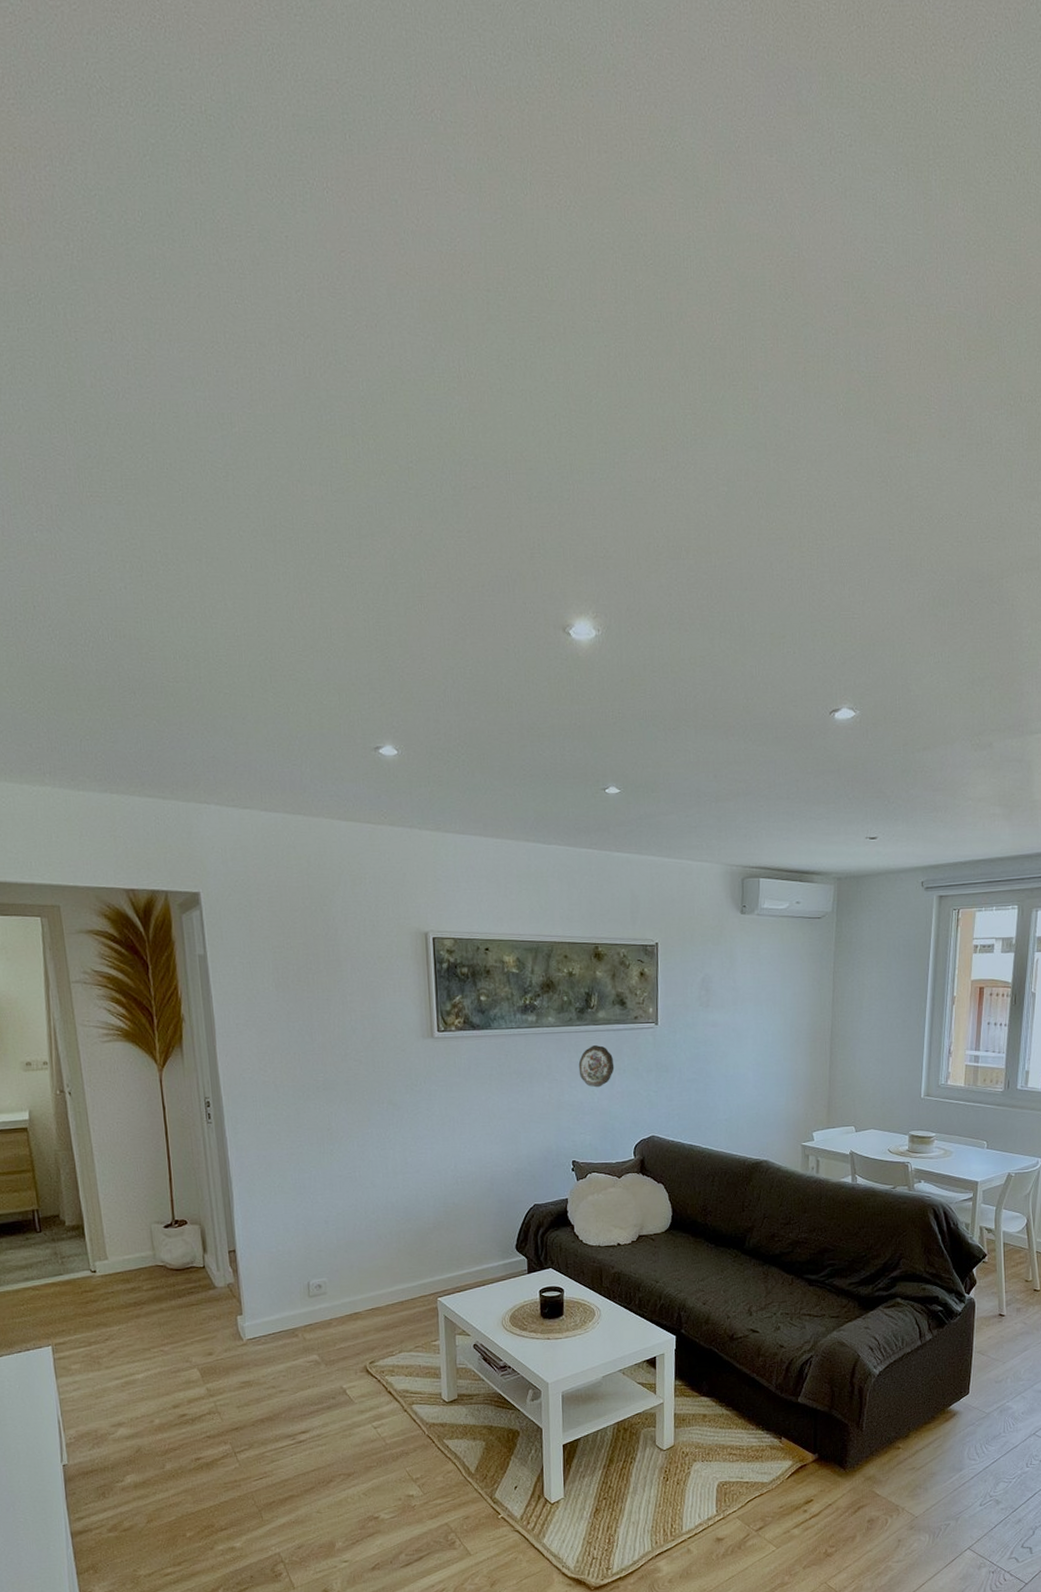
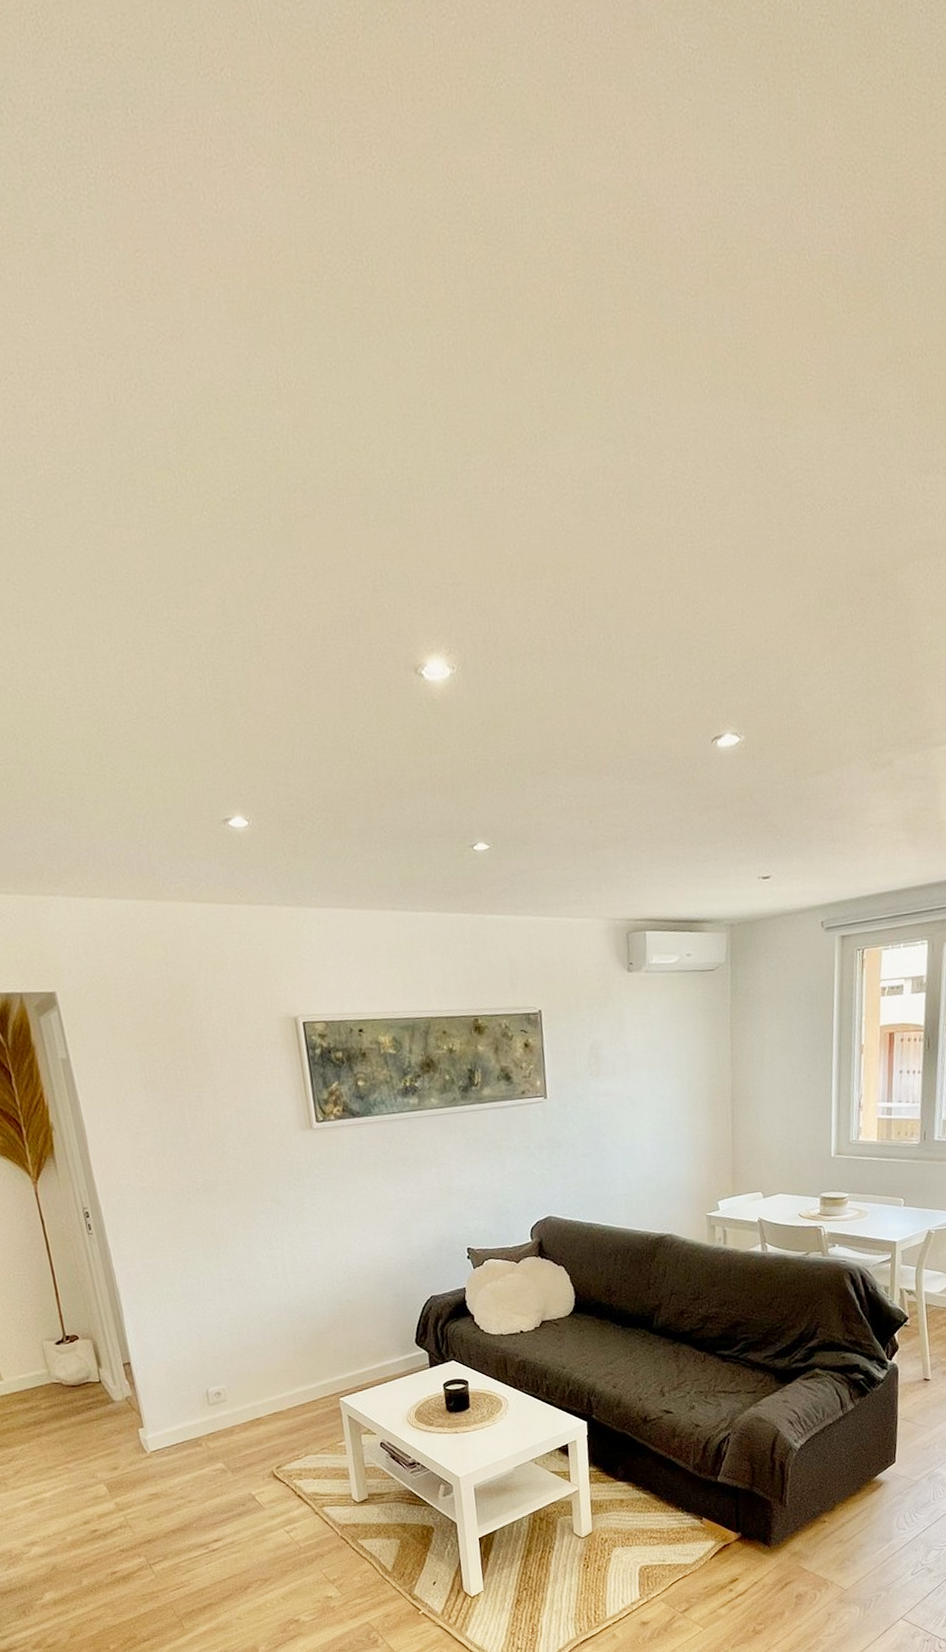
decorative plate: present [578,1045,615,1088] -> none [466,1125,505,1170]

